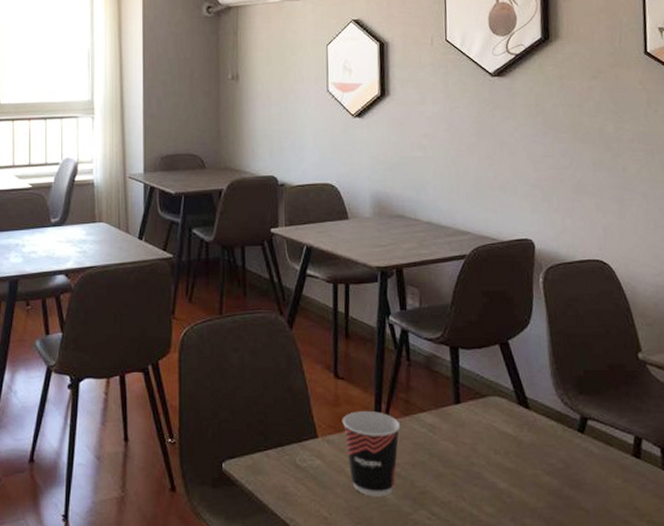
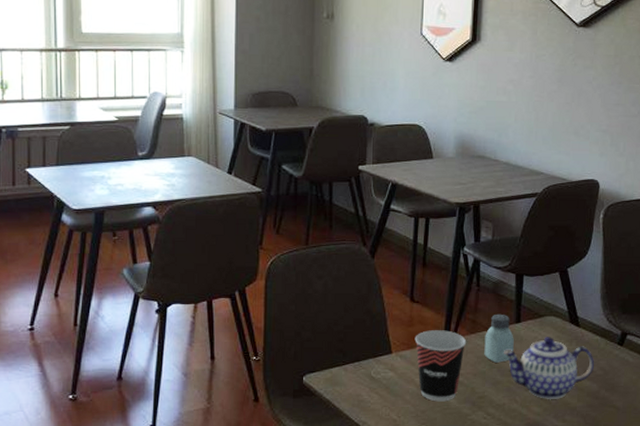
saltshaker: none [421,392,455,451] -> present [484,313,514,363]
teapot: none [444,421,553,499] -> present [504,337,595,400]

